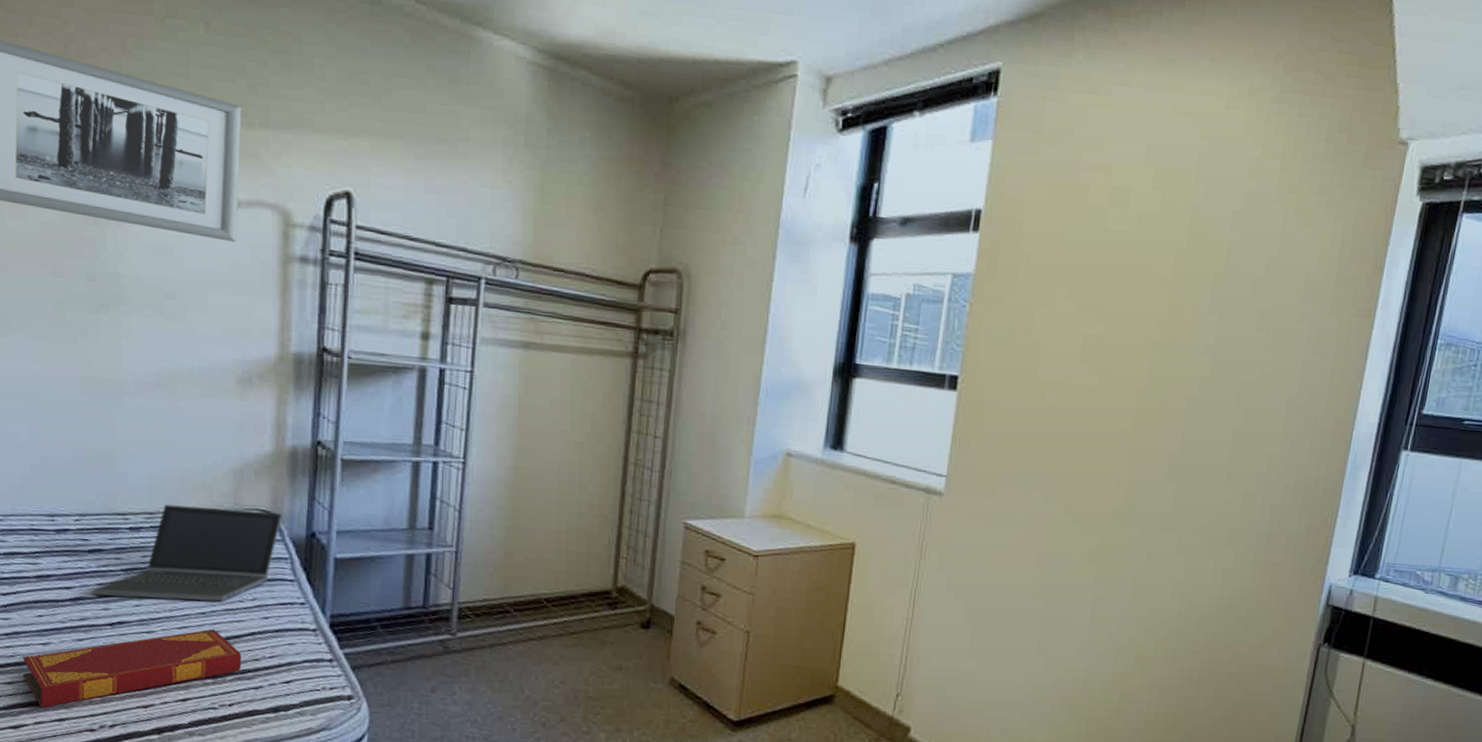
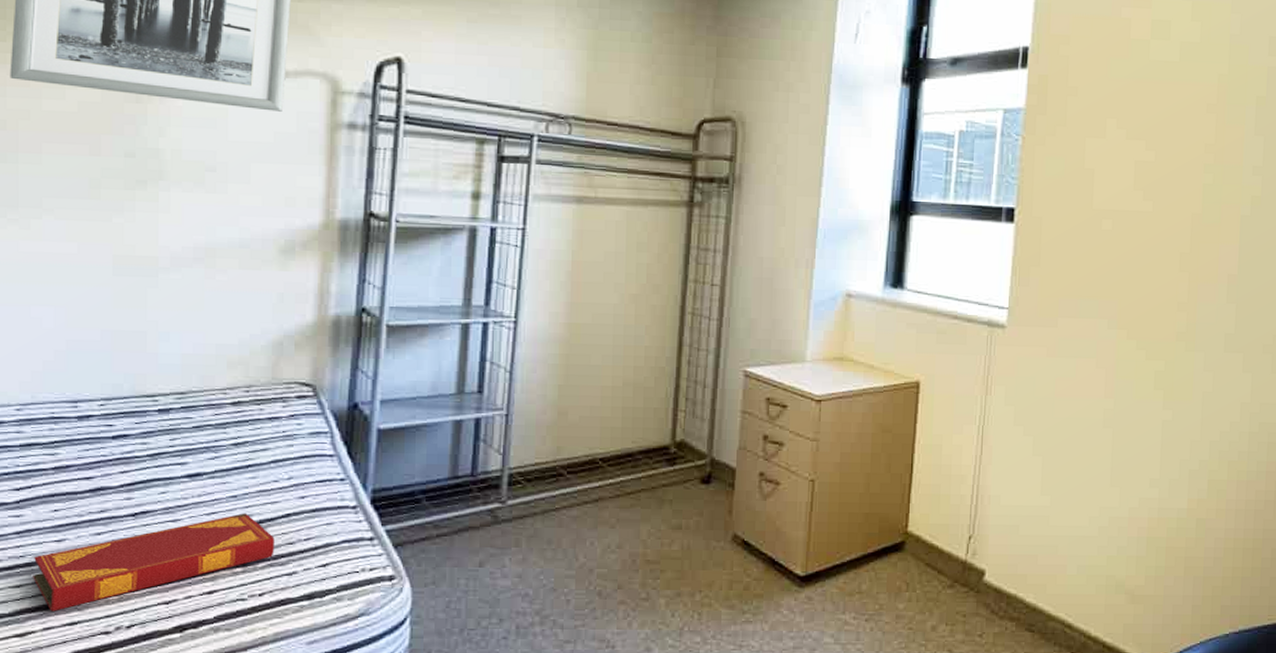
laptop computer: present [90,503,283,602] -> none [112,382,324,485]

